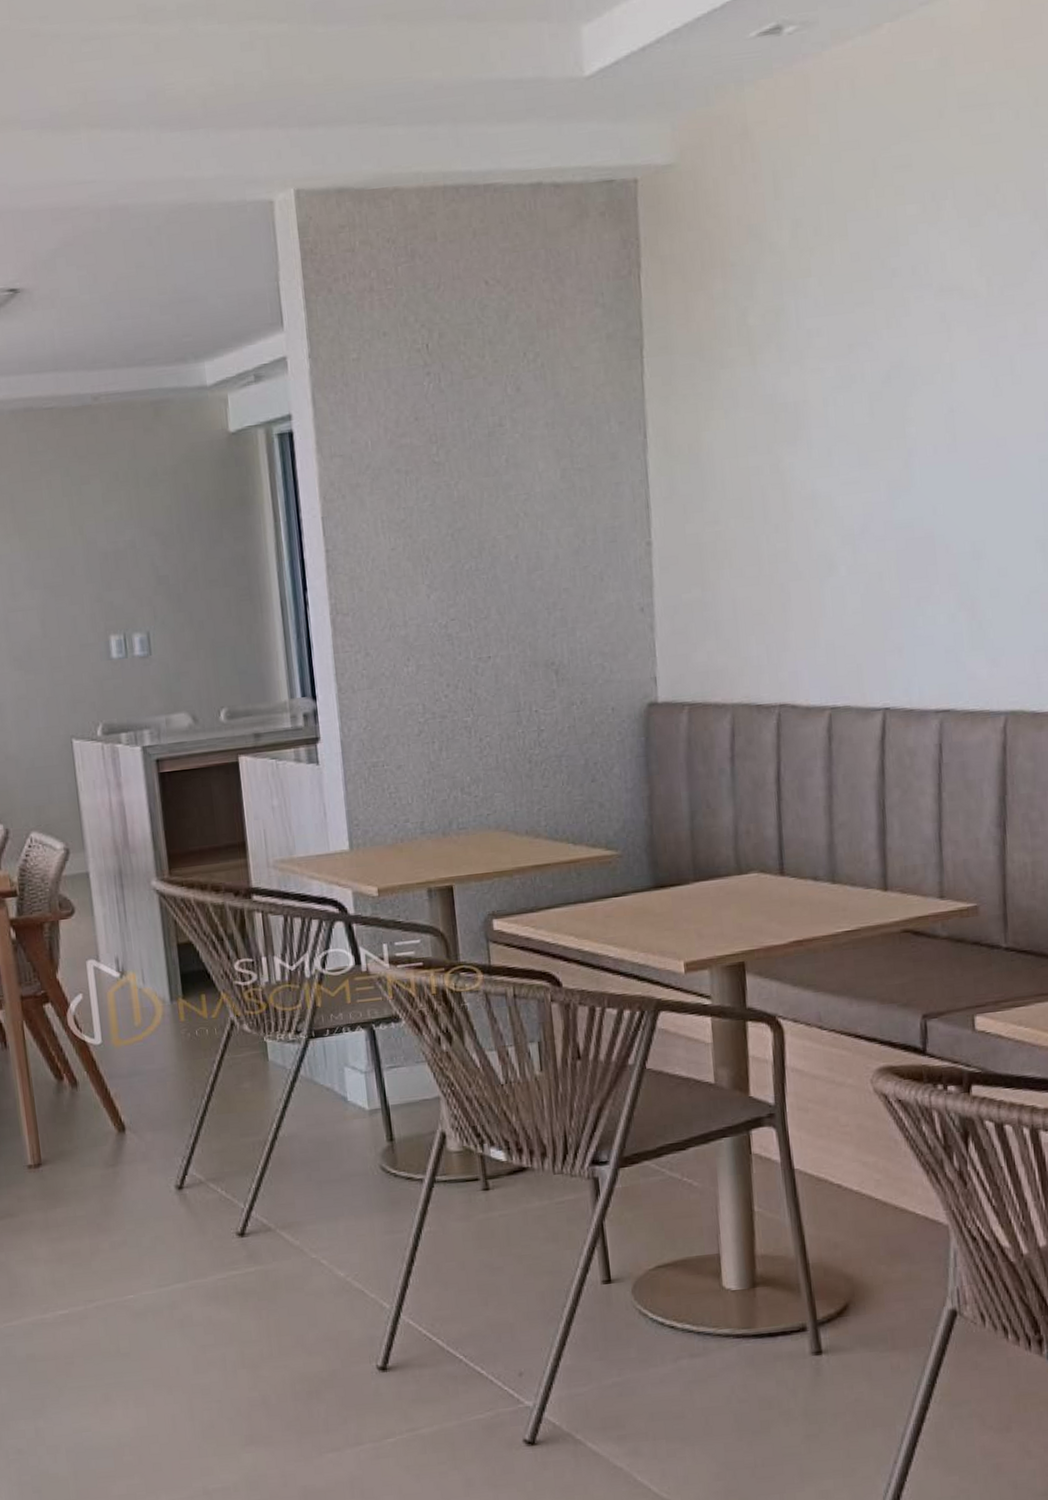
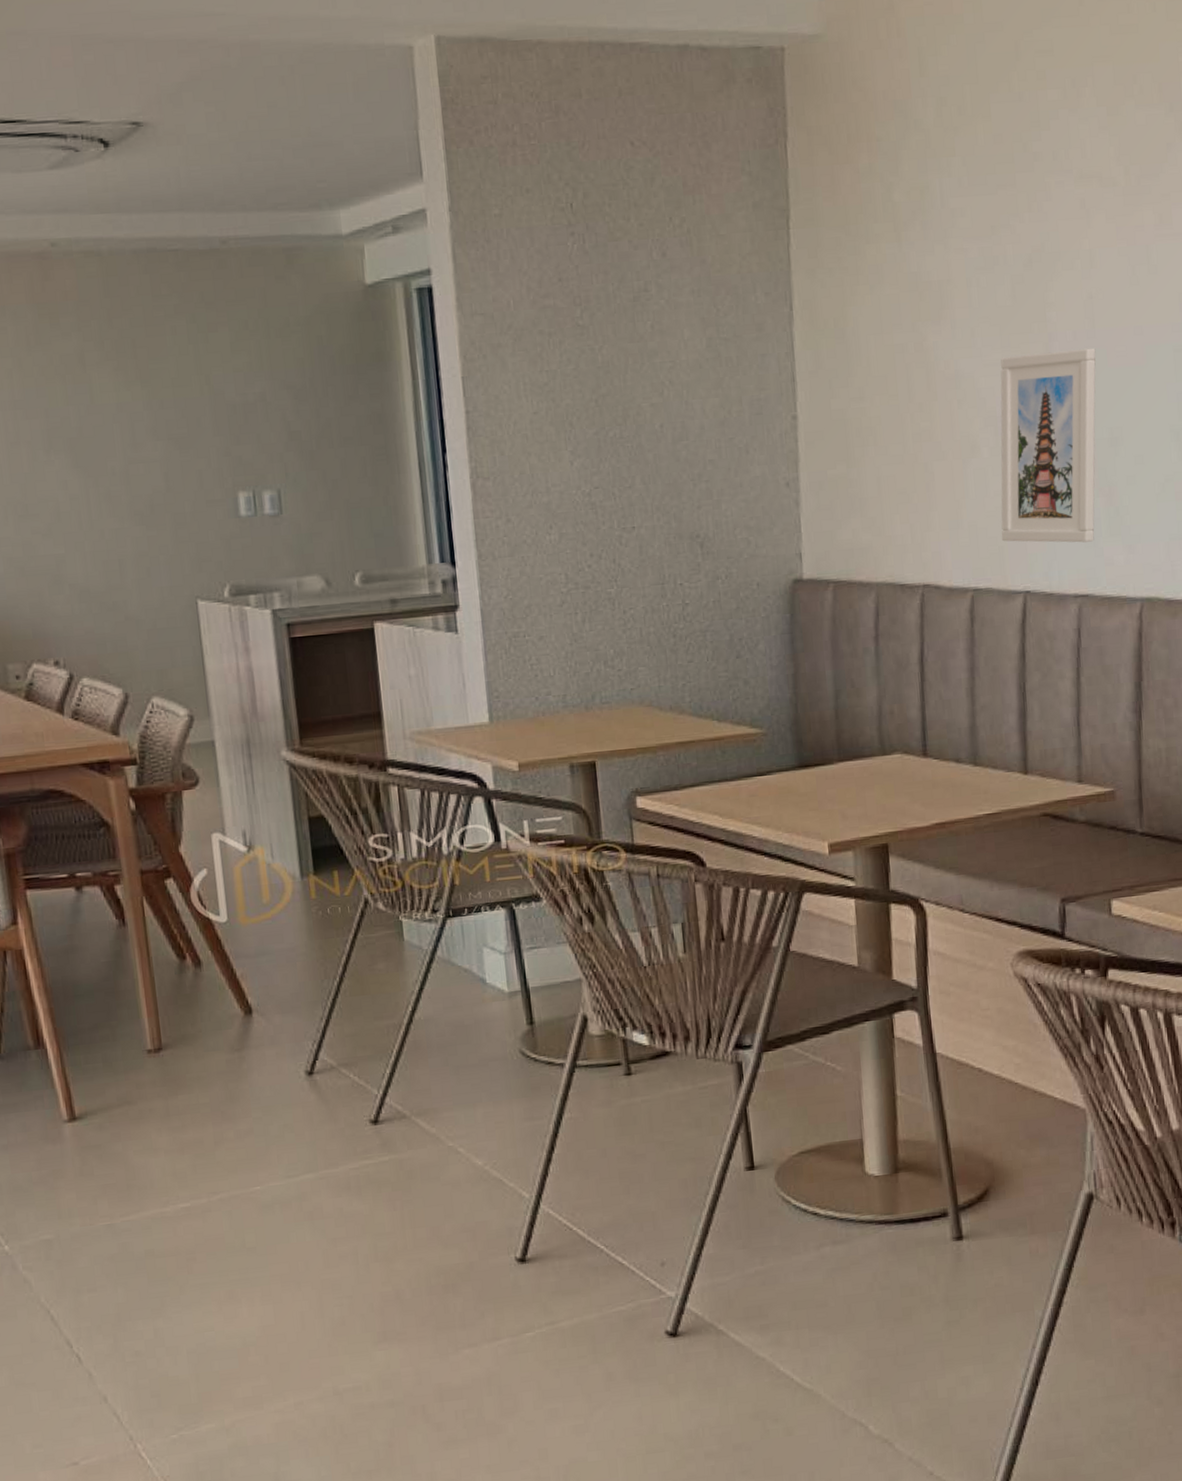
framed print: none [858,461,958,659] -> present [1000,348,1096,543]

